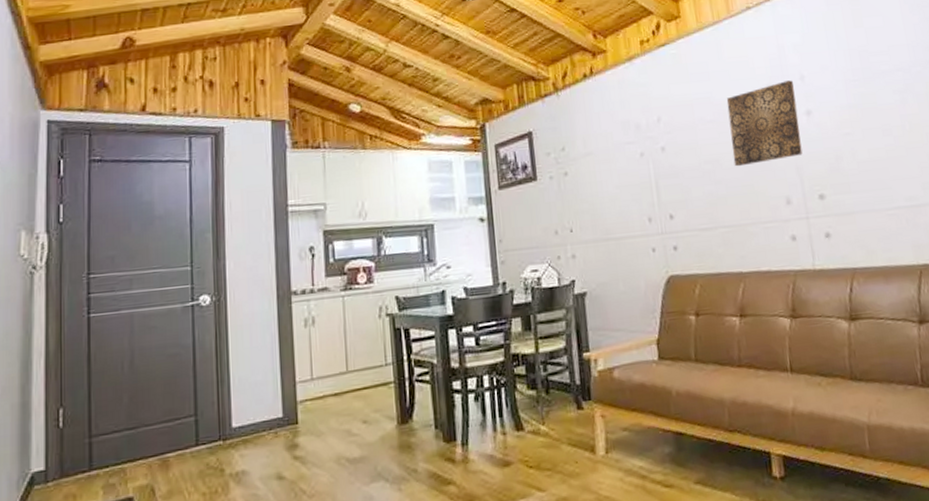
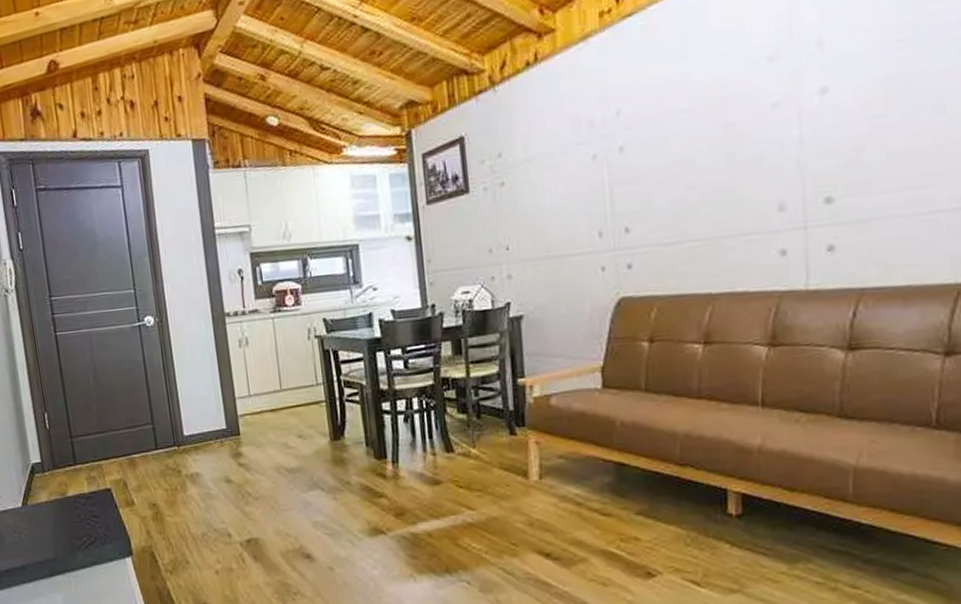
wall art: present [726,80,803,167] -> none [709,48,809,167]

